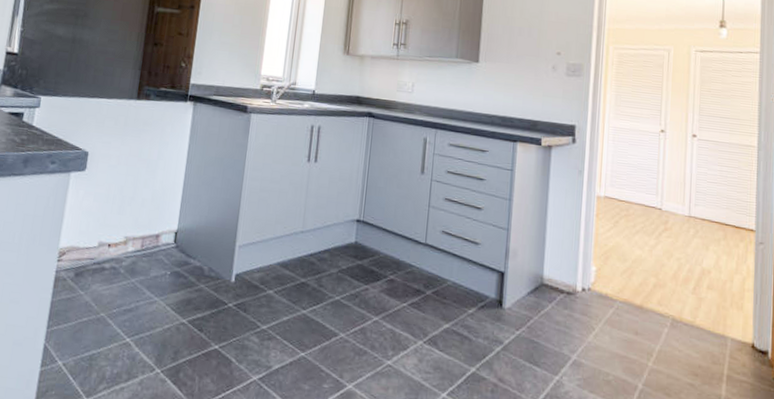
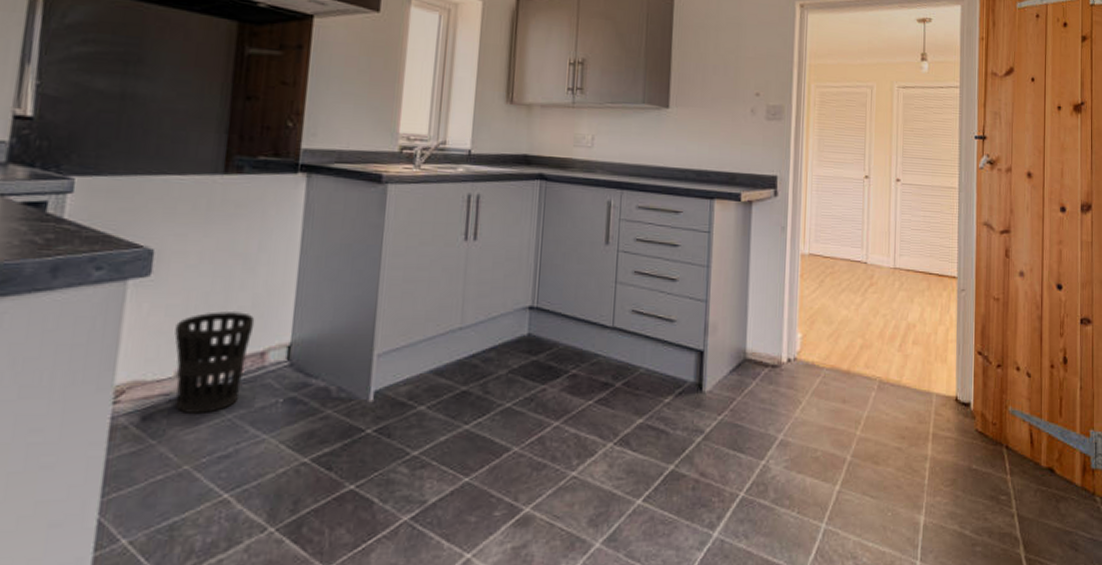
wastebasket: none [97,201,153,276] -> present [174,311,255,413]

